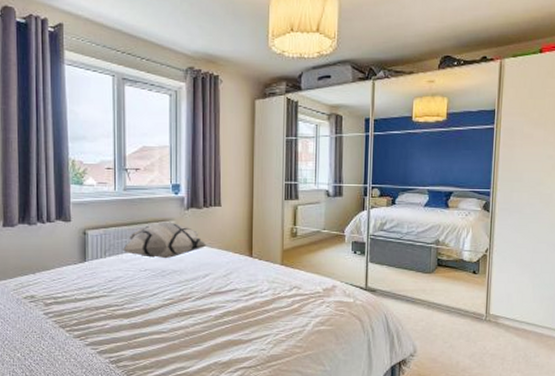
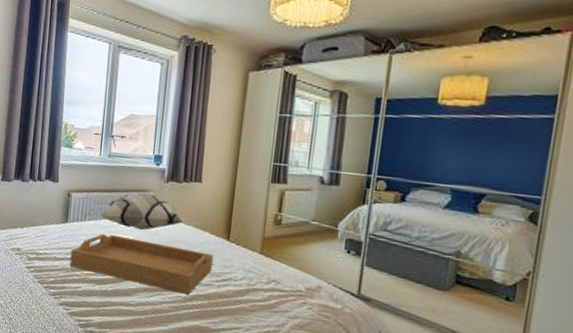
serving tray: none [93,266,239,313] -> present [69,234,214,295]

